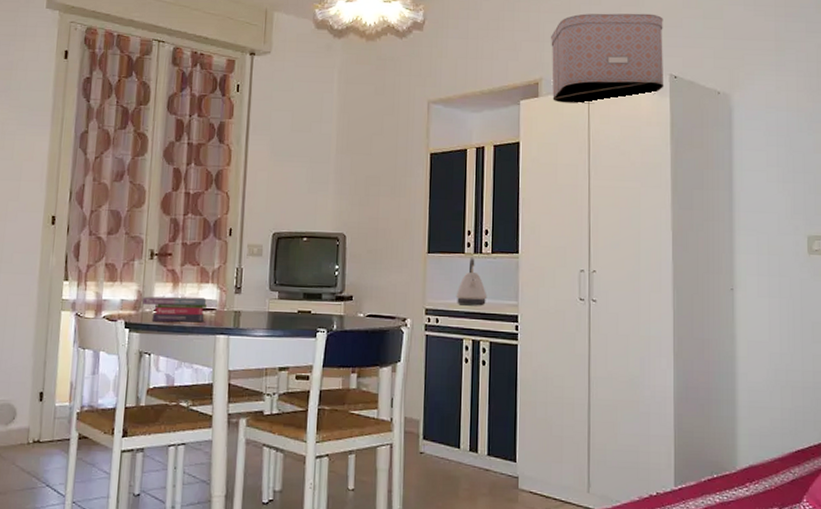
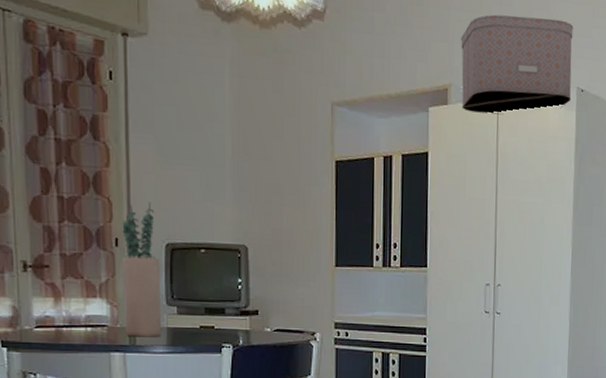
books: present [142,296,207,323] -> none [20,312,96,340]
vase: none [230,196,267,321] -> present [122,202,162,338]
kettle: present [456,257,487,306] -> none [365,270,396,320]

